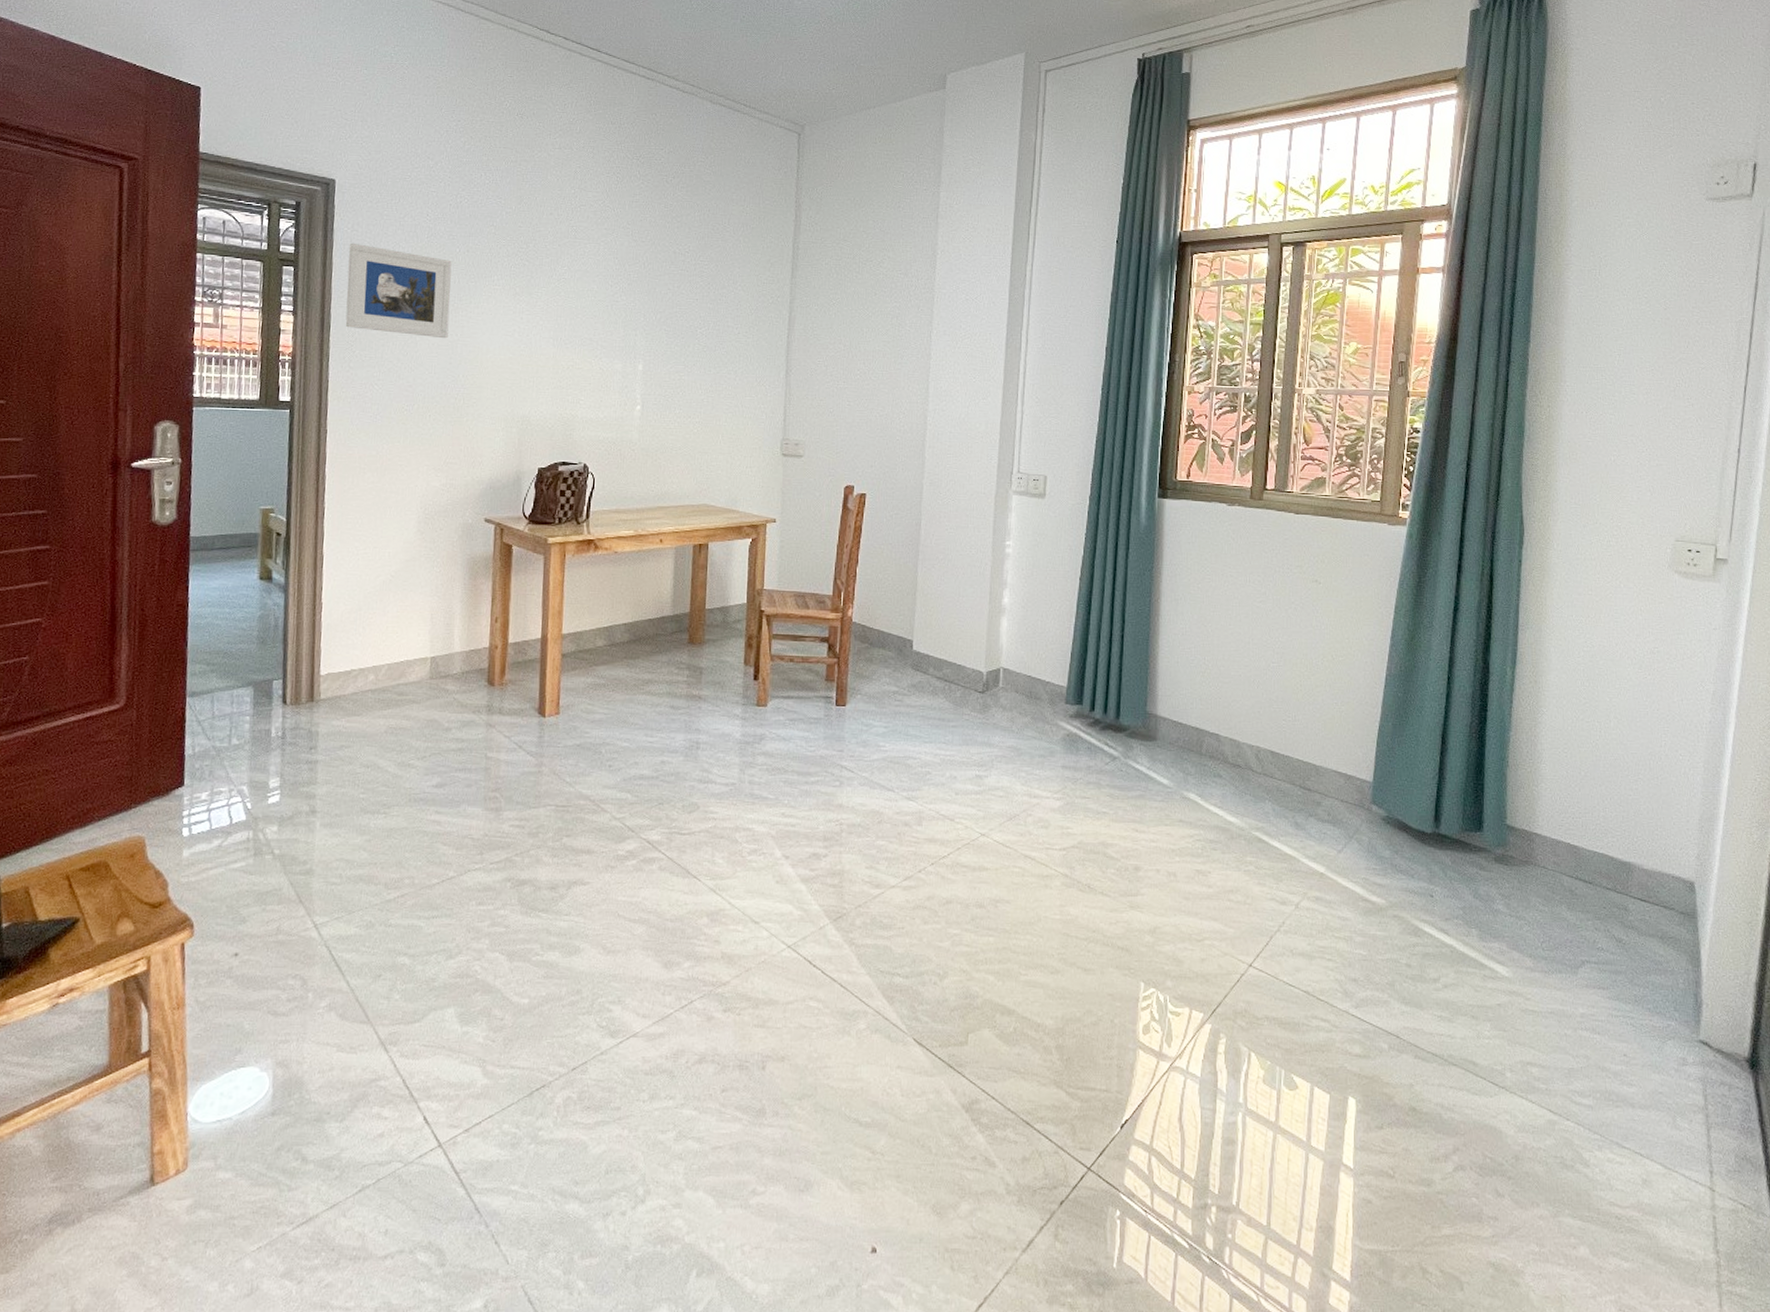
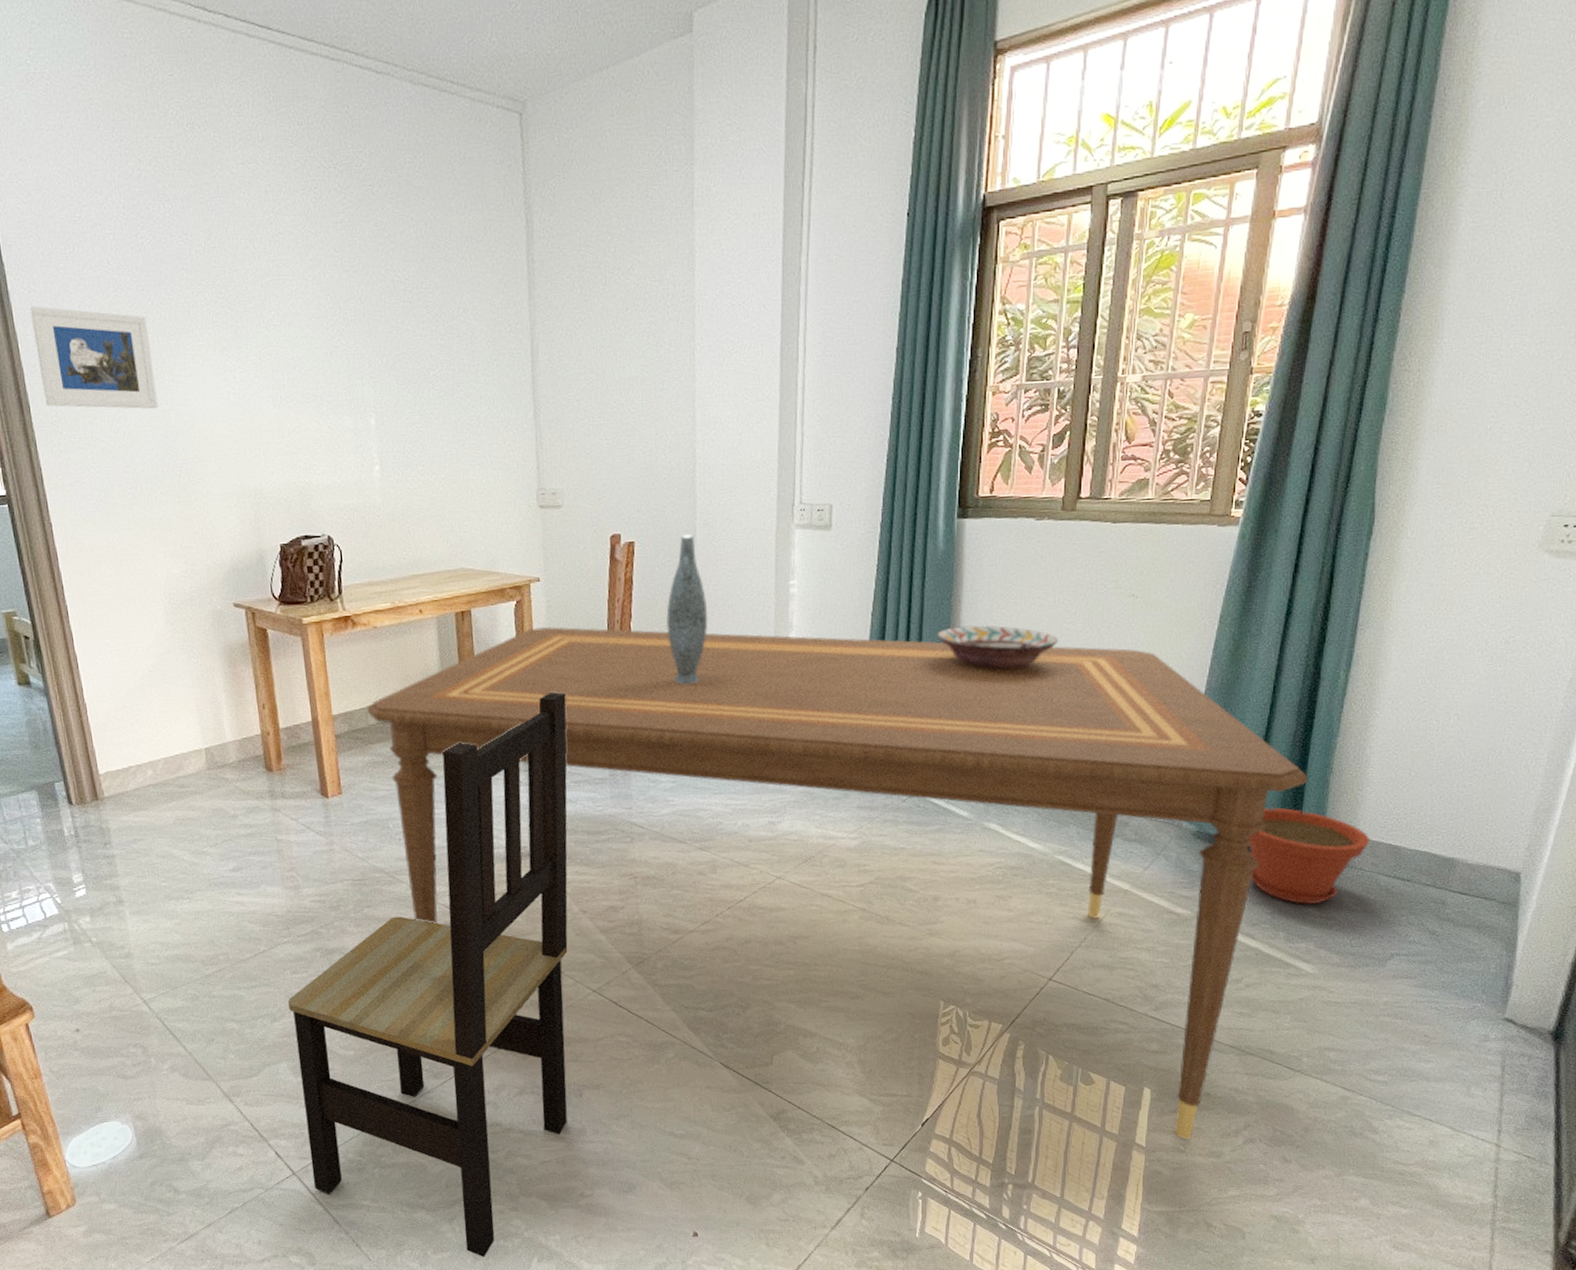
dining chair: none [459,627,790,1268] -> present [287,691,568,1258]
dining table: none [597,565,1487,1162] -> present [367,627,1309,1140]
vase: none [889,491,929,631] -> present [665,534,708,685]
decorative bowl: none [1139,596,1250,641] -> present [937,625,1058,670]
plant pot: none [1434,797,1550,902] -> present [1247,807,1371,905]

